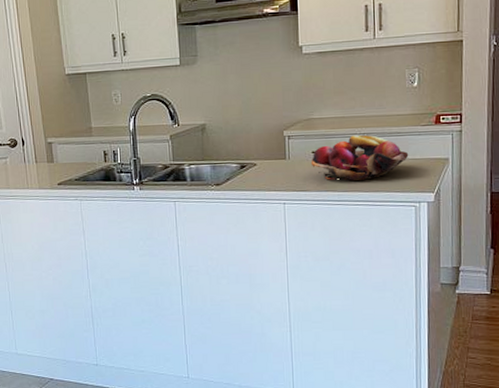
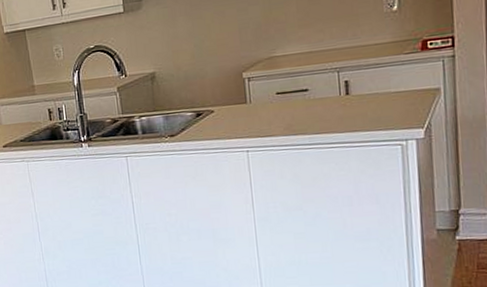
fruit basket: present [310,135,409,181] -> none [275,69,391,123]

